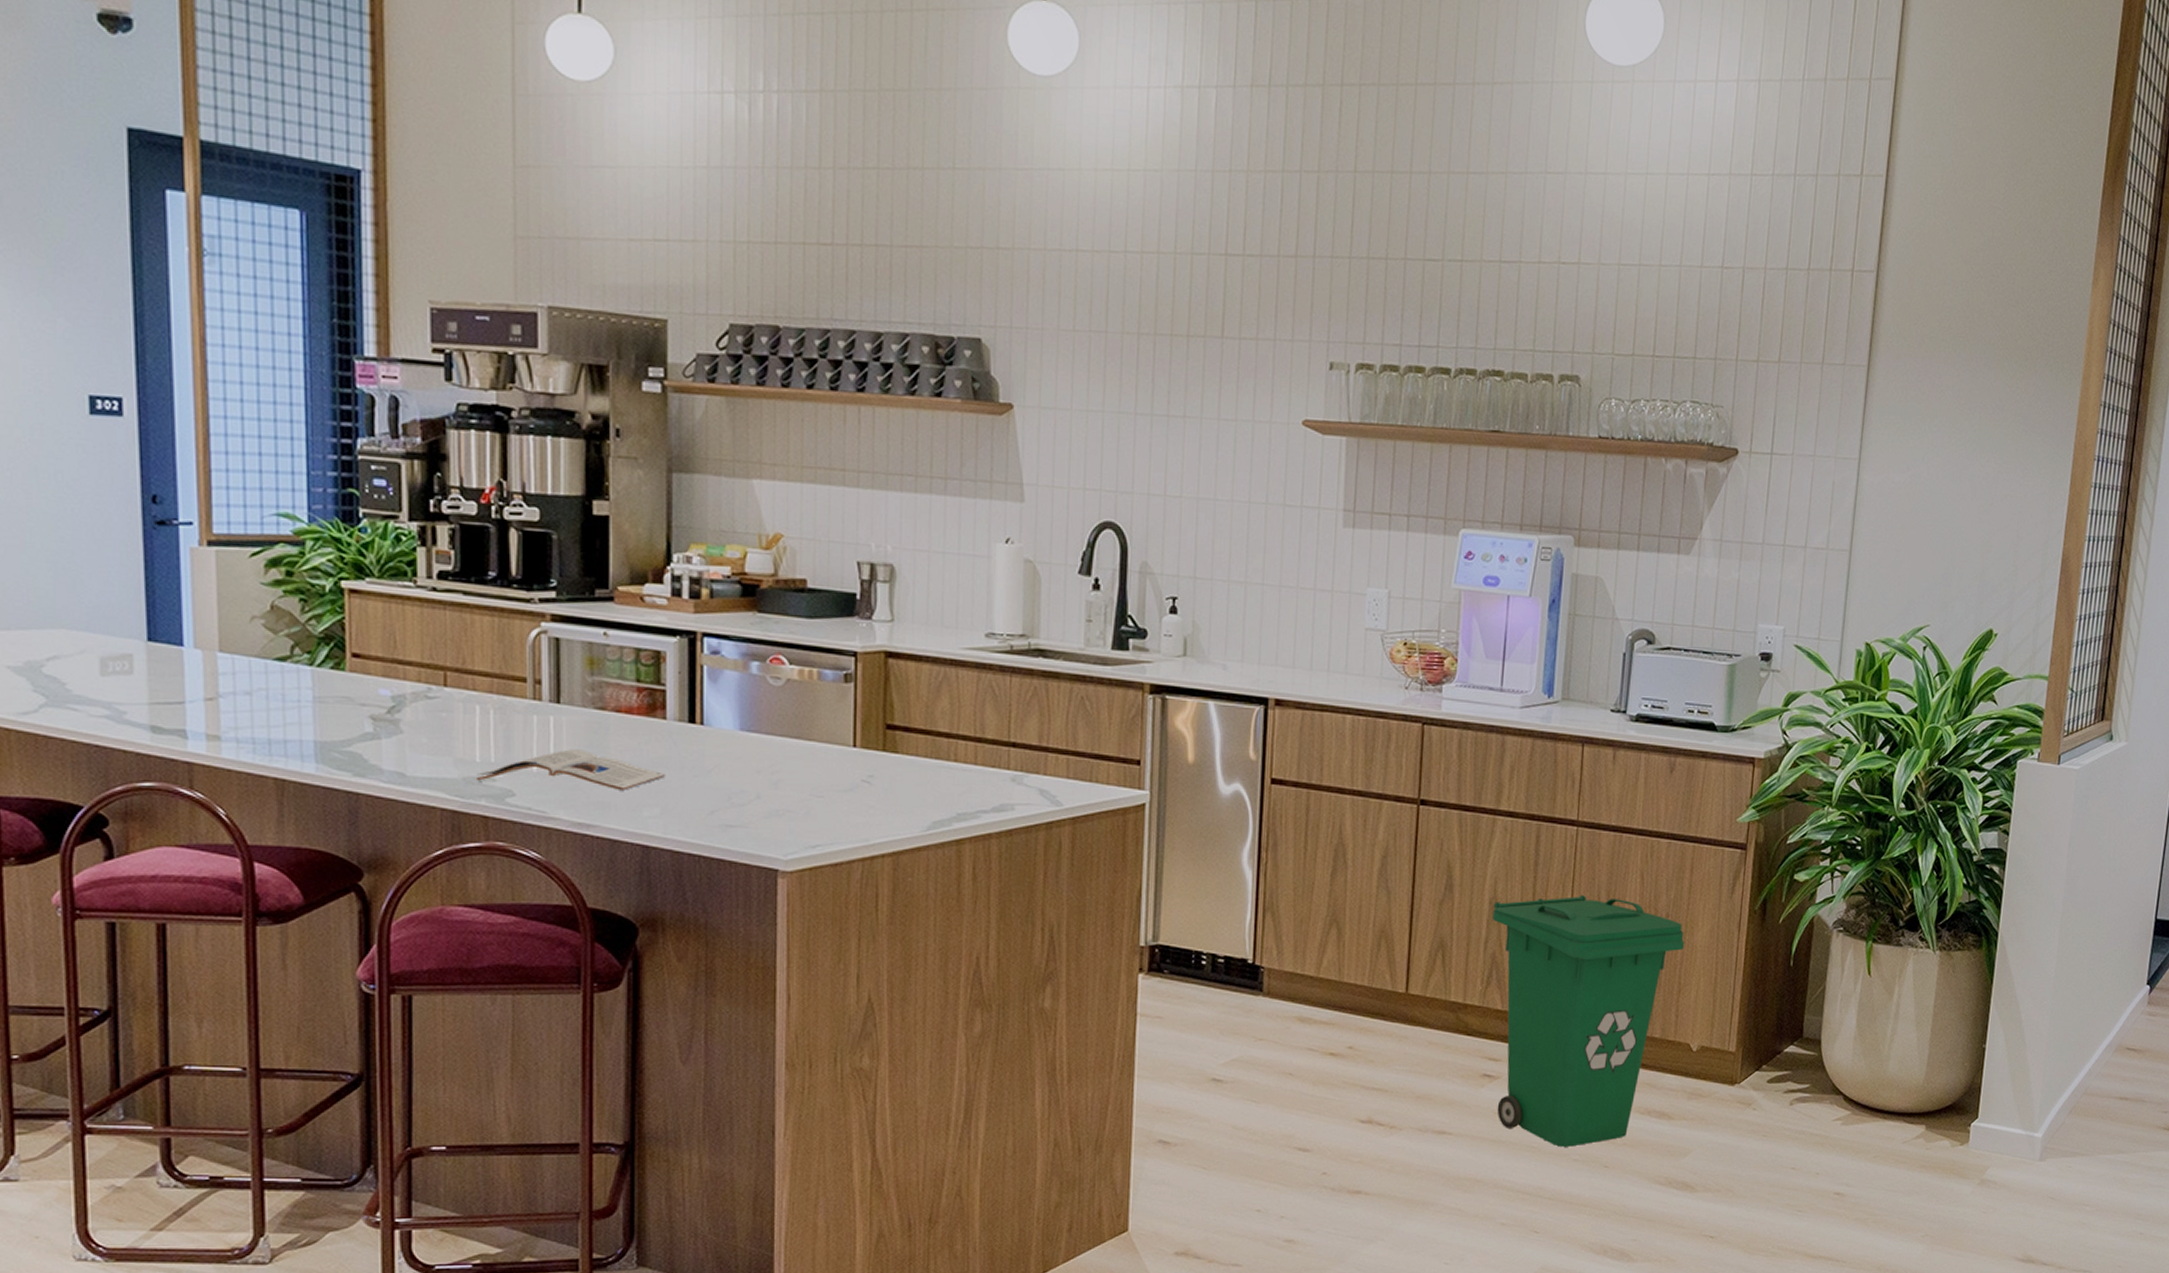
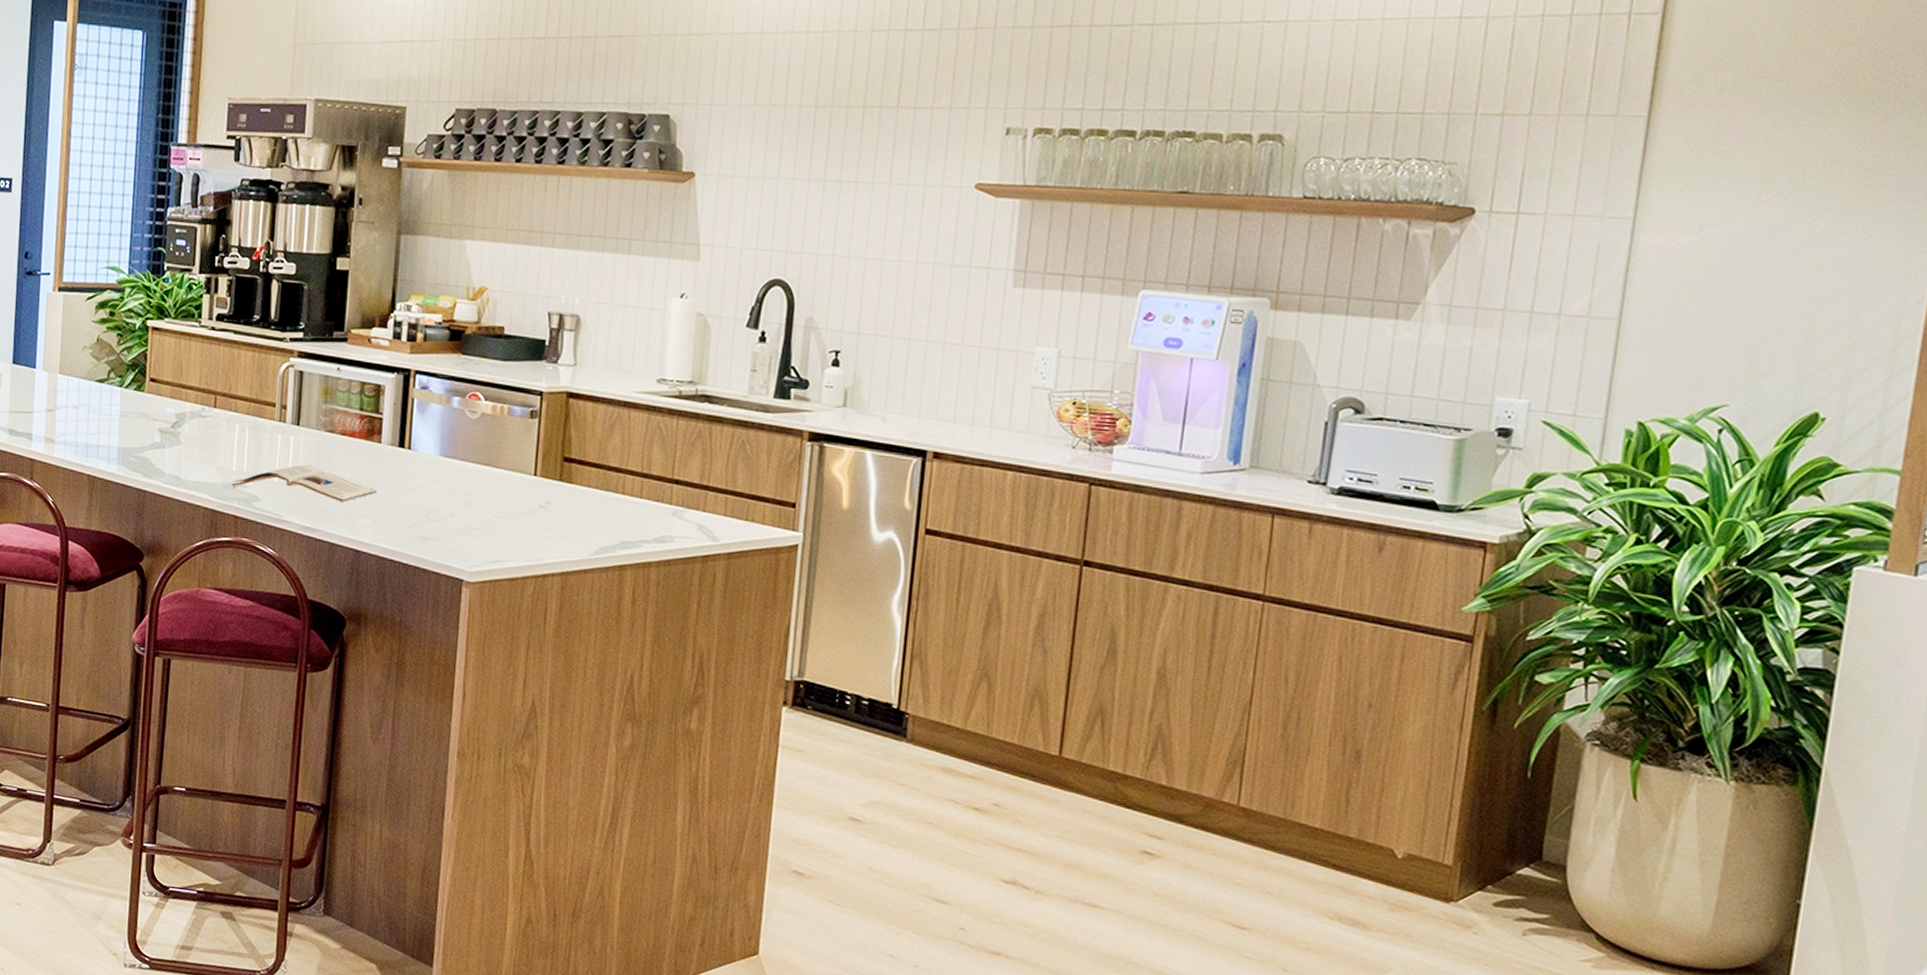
recycling bin: present [1492,895,1685,1147] -> none [1157,672,1391,943]

